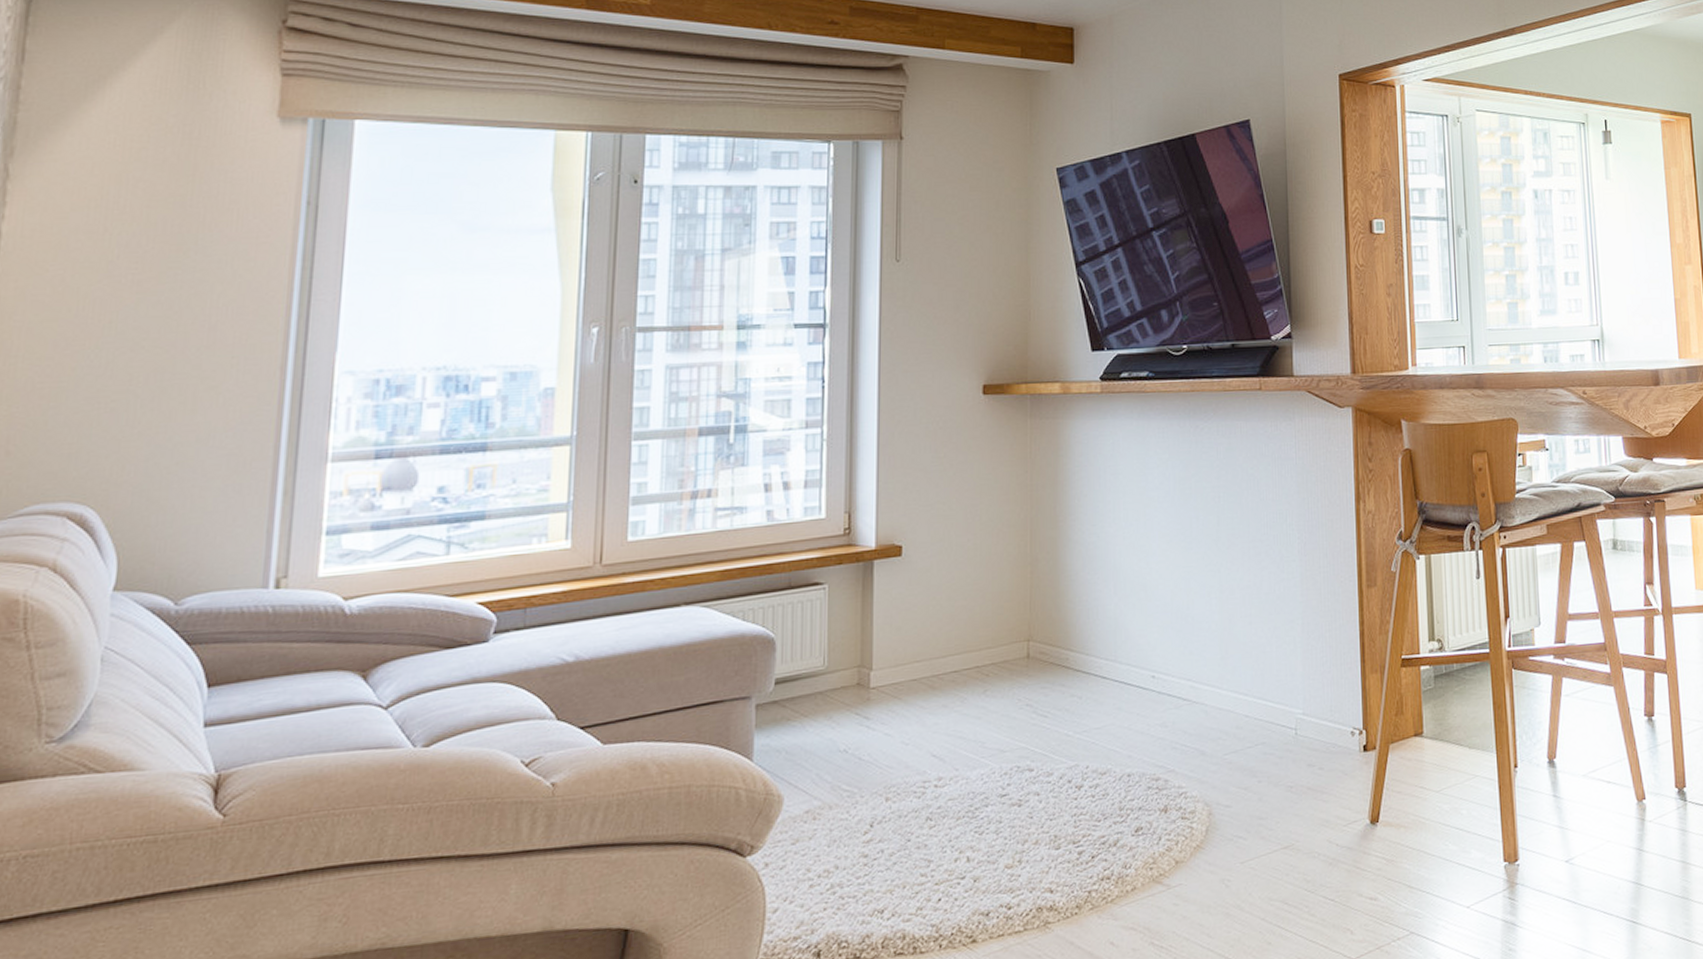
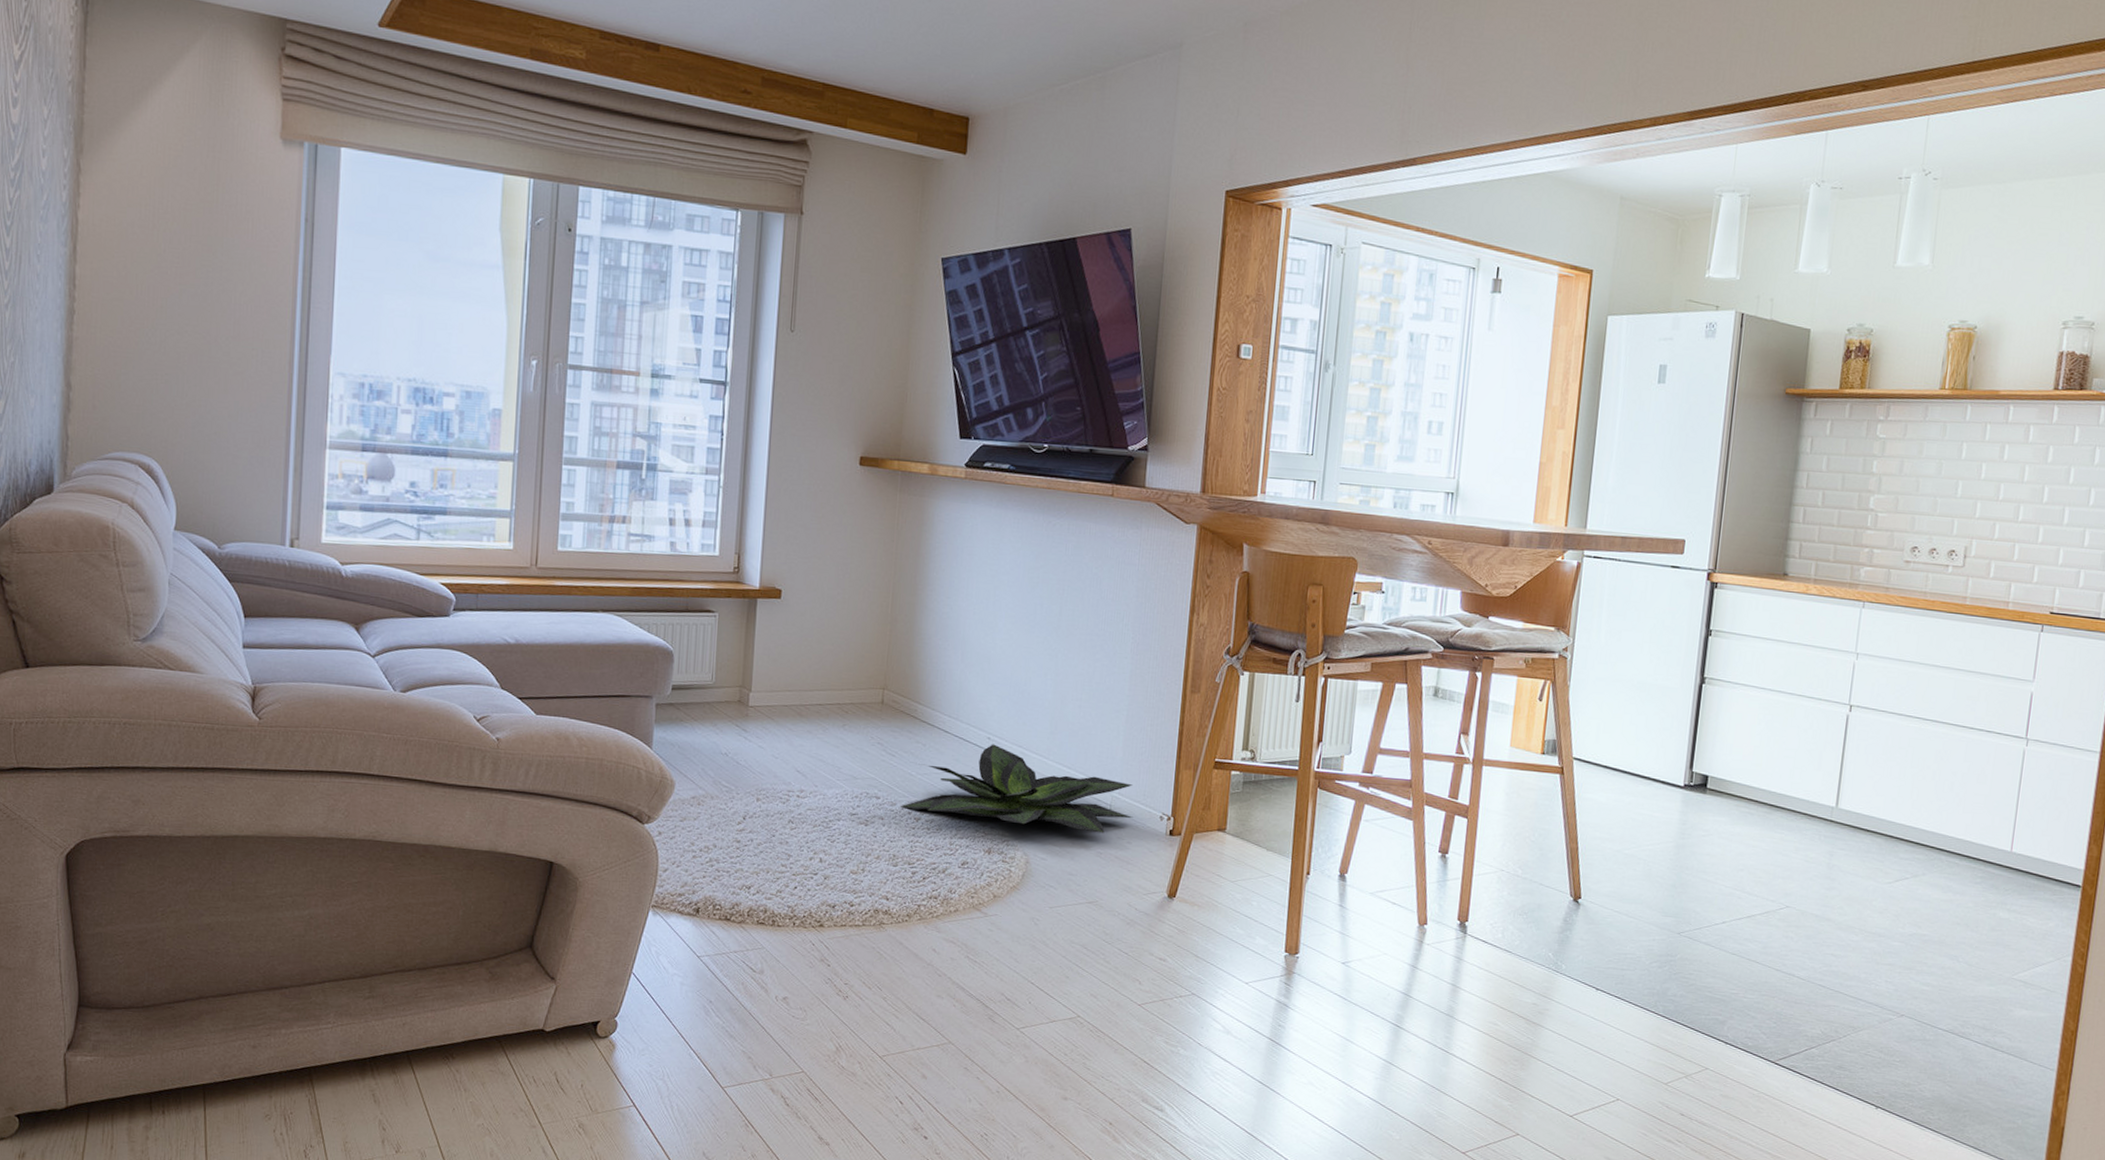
decorative plant: none [1059,682,1322,777] -> present [901,744,1133,833]

